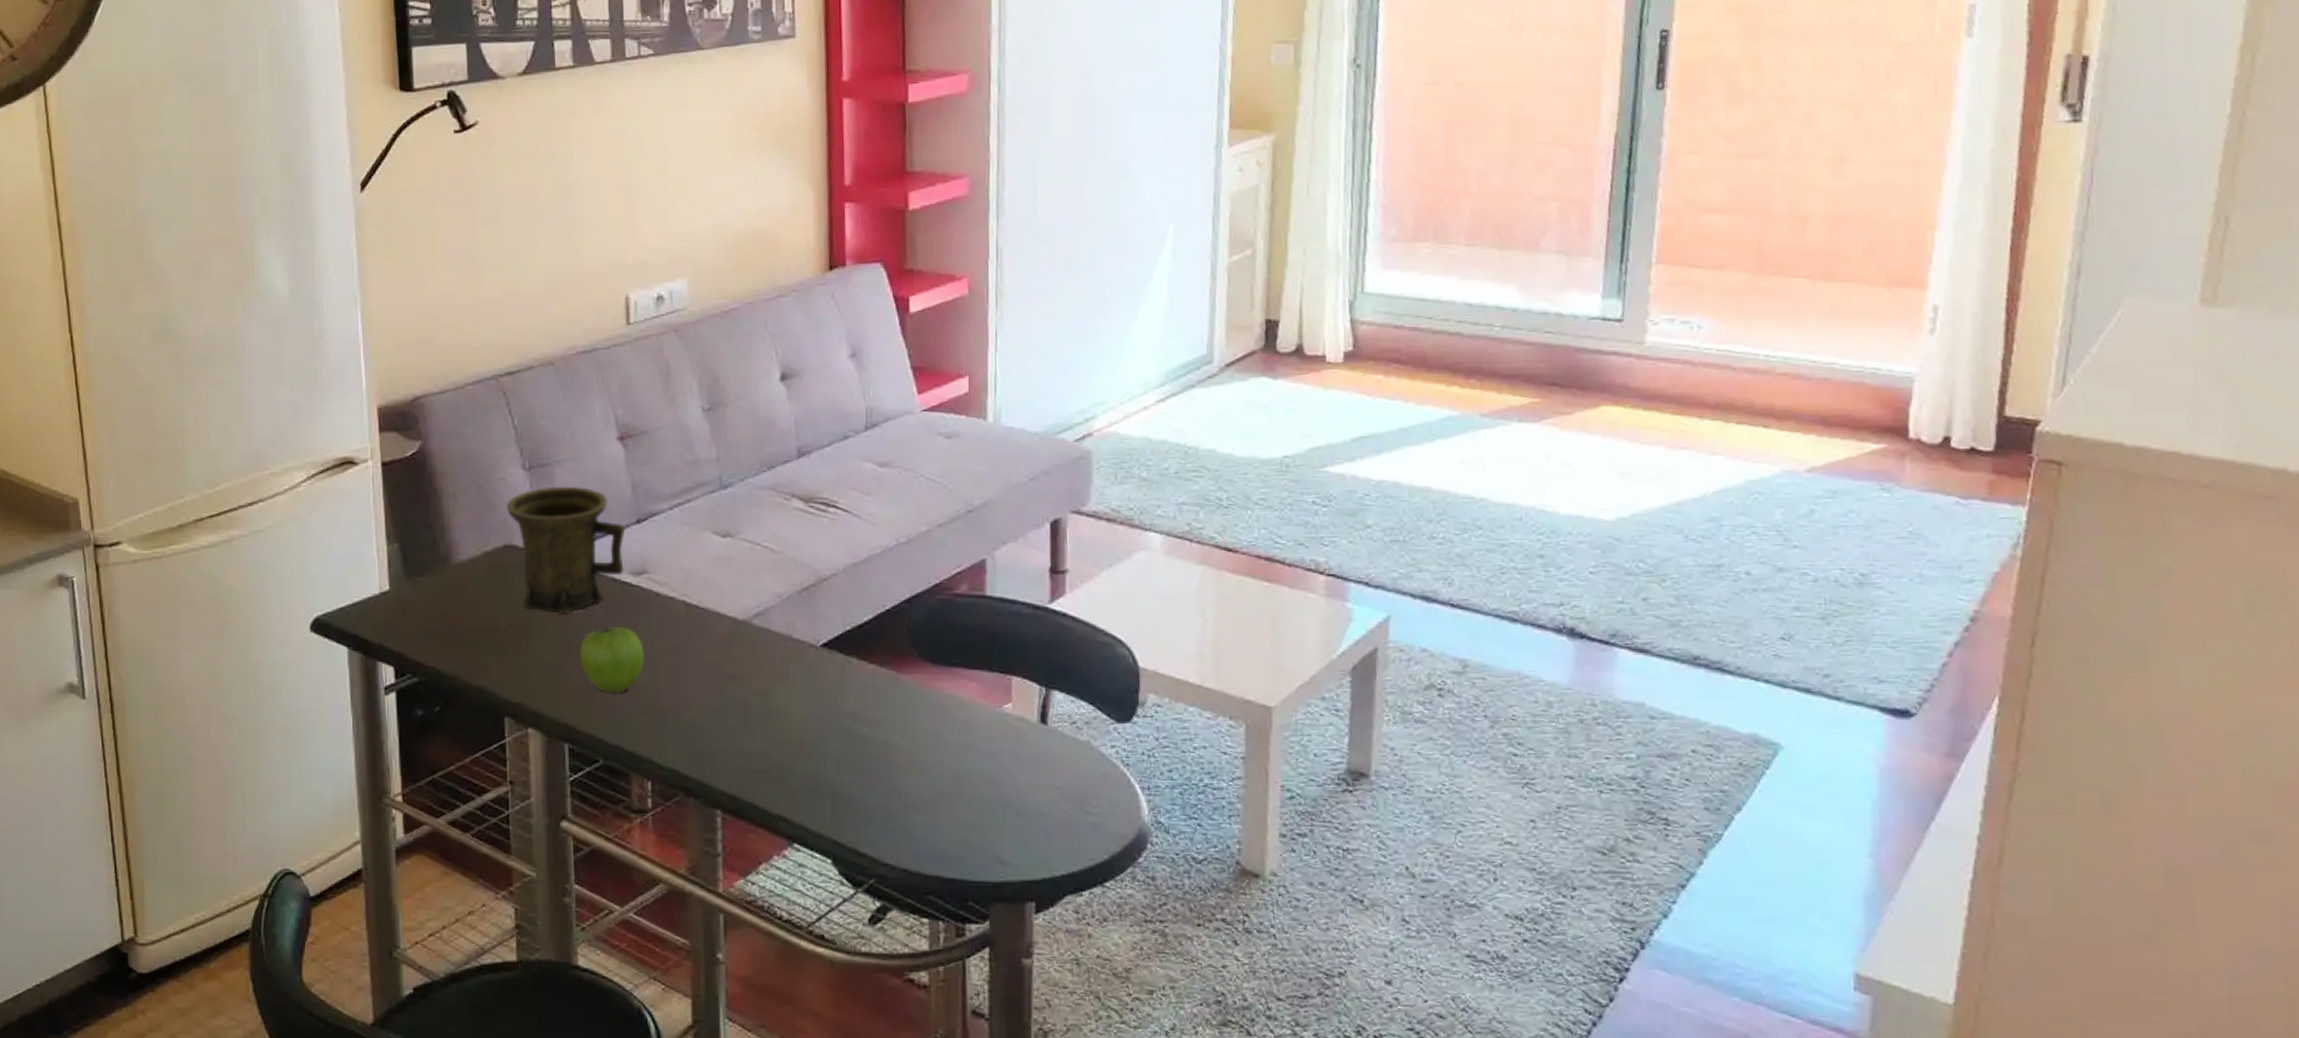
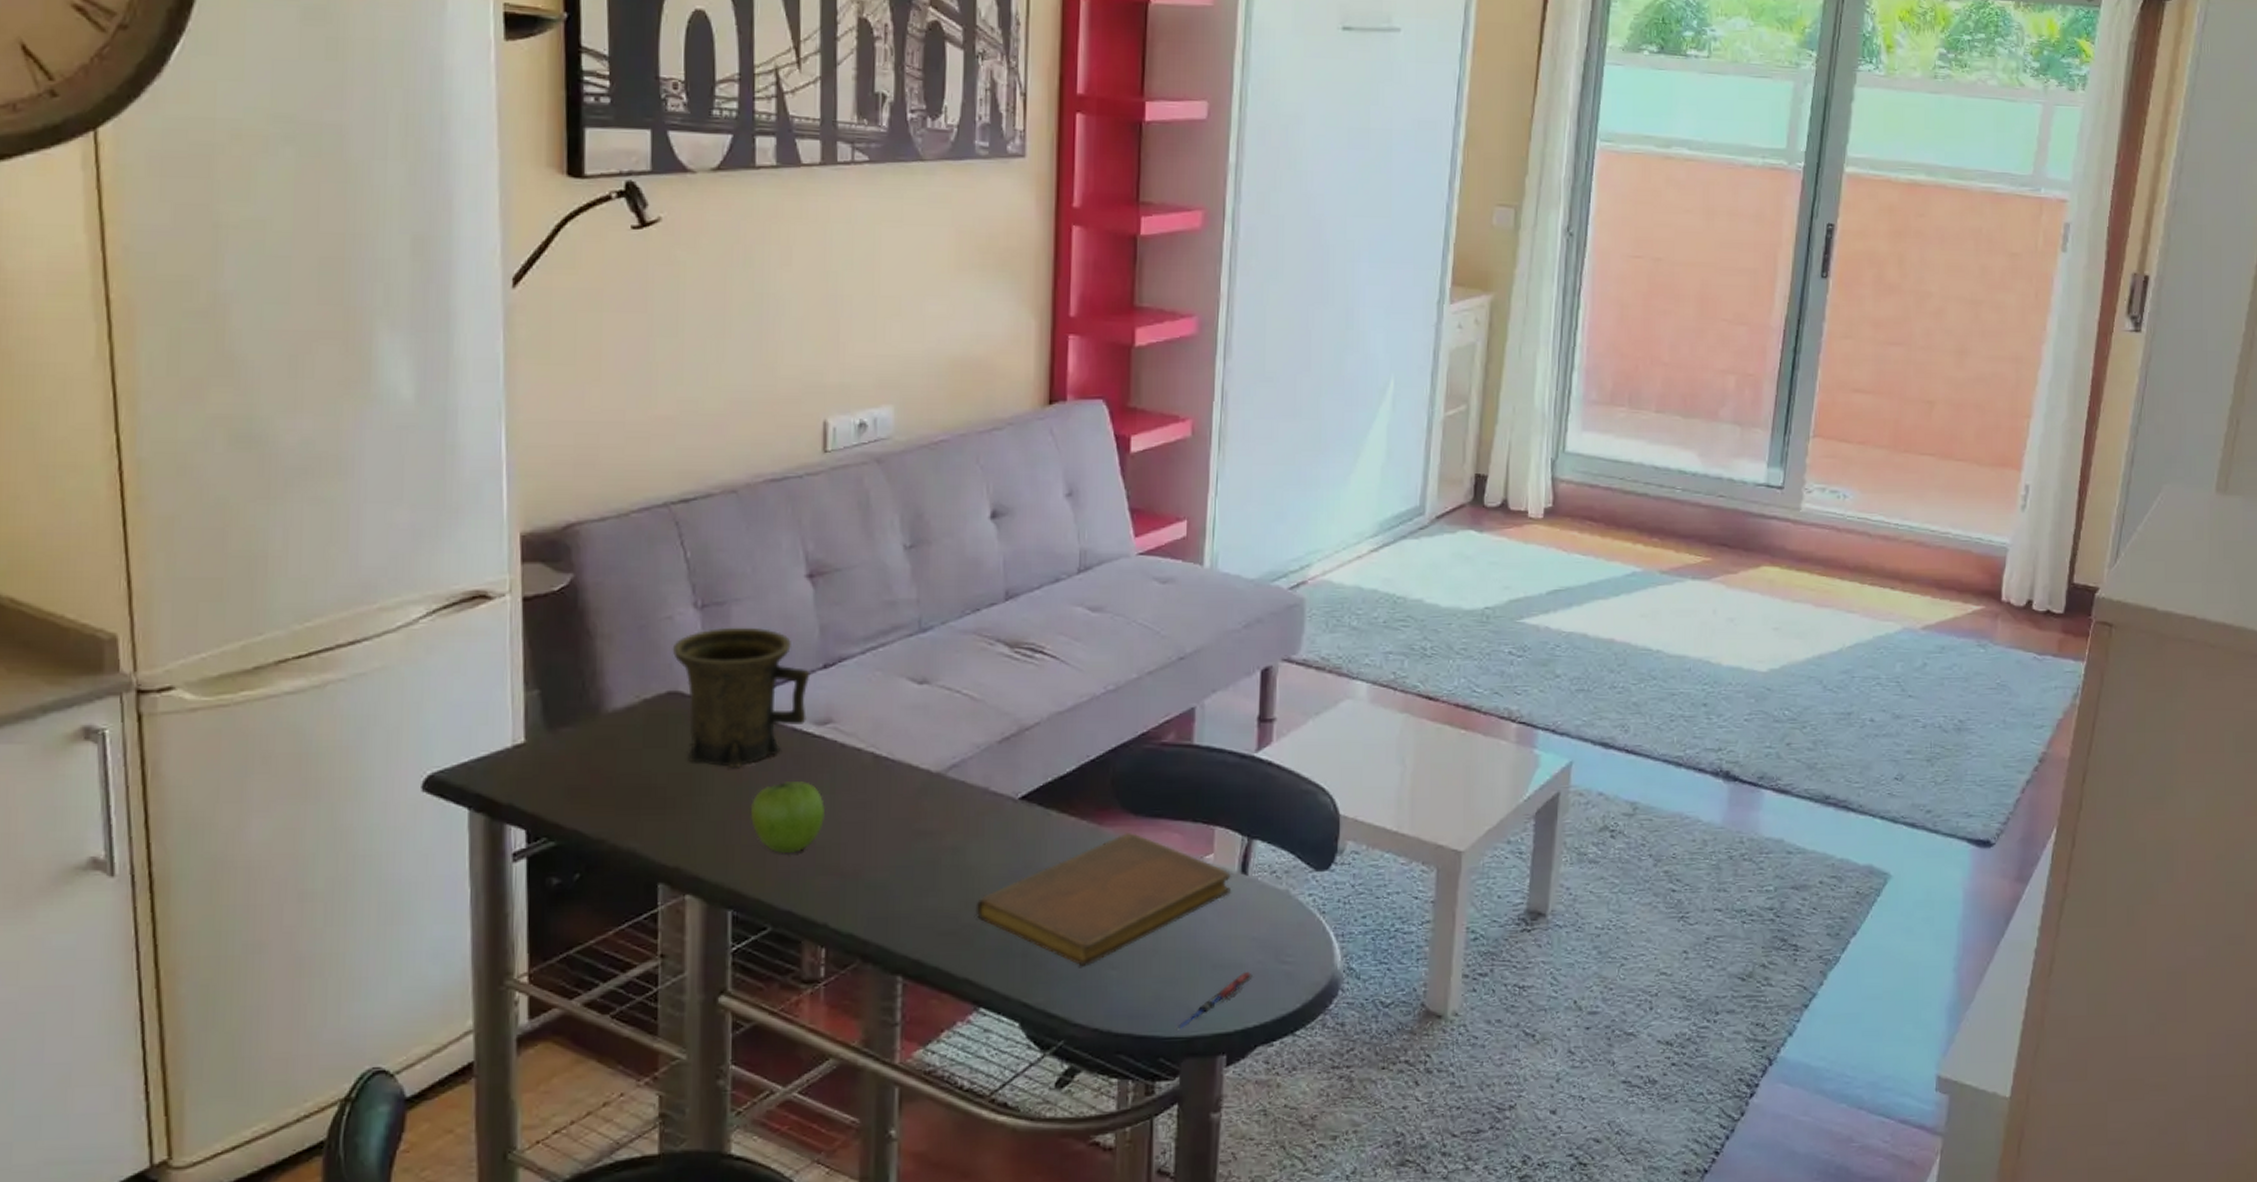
notebook: none [785,681,1032,809] -> present [975,833,1232,967]
pen: none [982,820,1059,875] -> present [1175,971,1254,1030]

